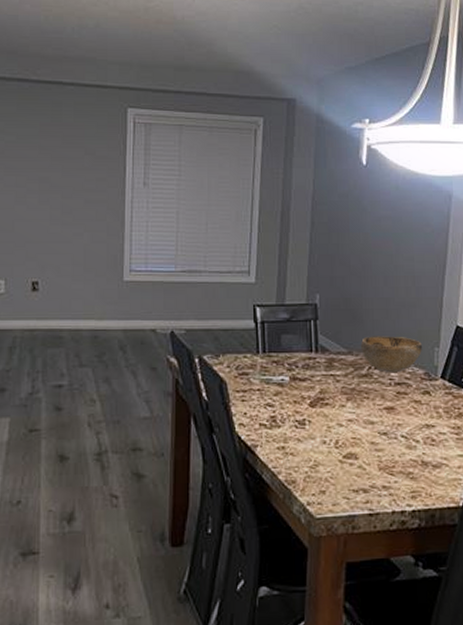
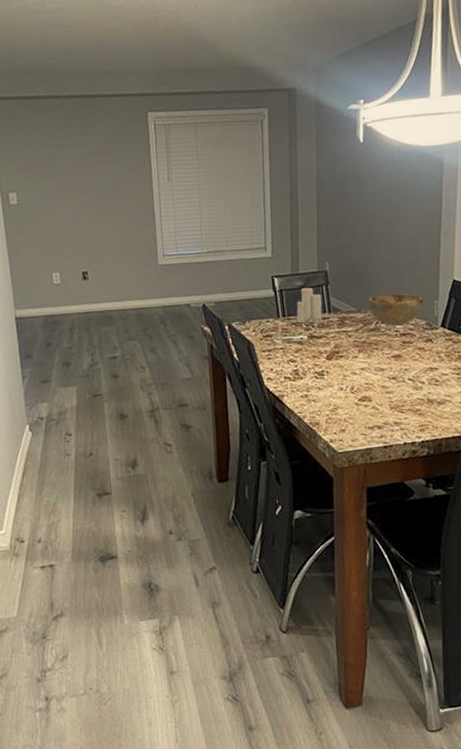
candle: none [278,319,309,364] -> present [296,285,323,324]

